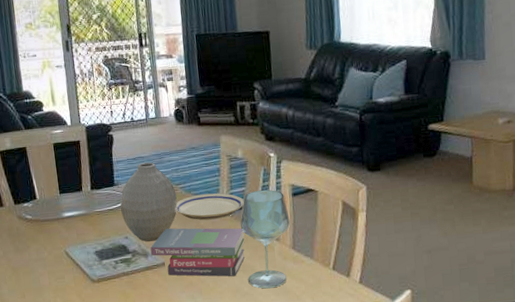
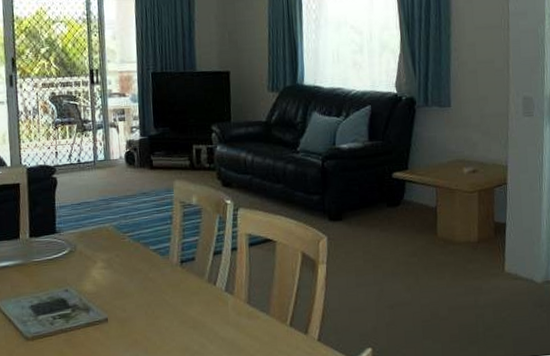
vase: present [120,162,178,242] -> none [61,208,125,295]
books: present [150,228,245,277] -> none [92,280,197,334]
plate: present [176,193,244,220] -> none [122,242,197,272]
wine glass: present [240,189,291,289] -> none [191,239,246,347]

